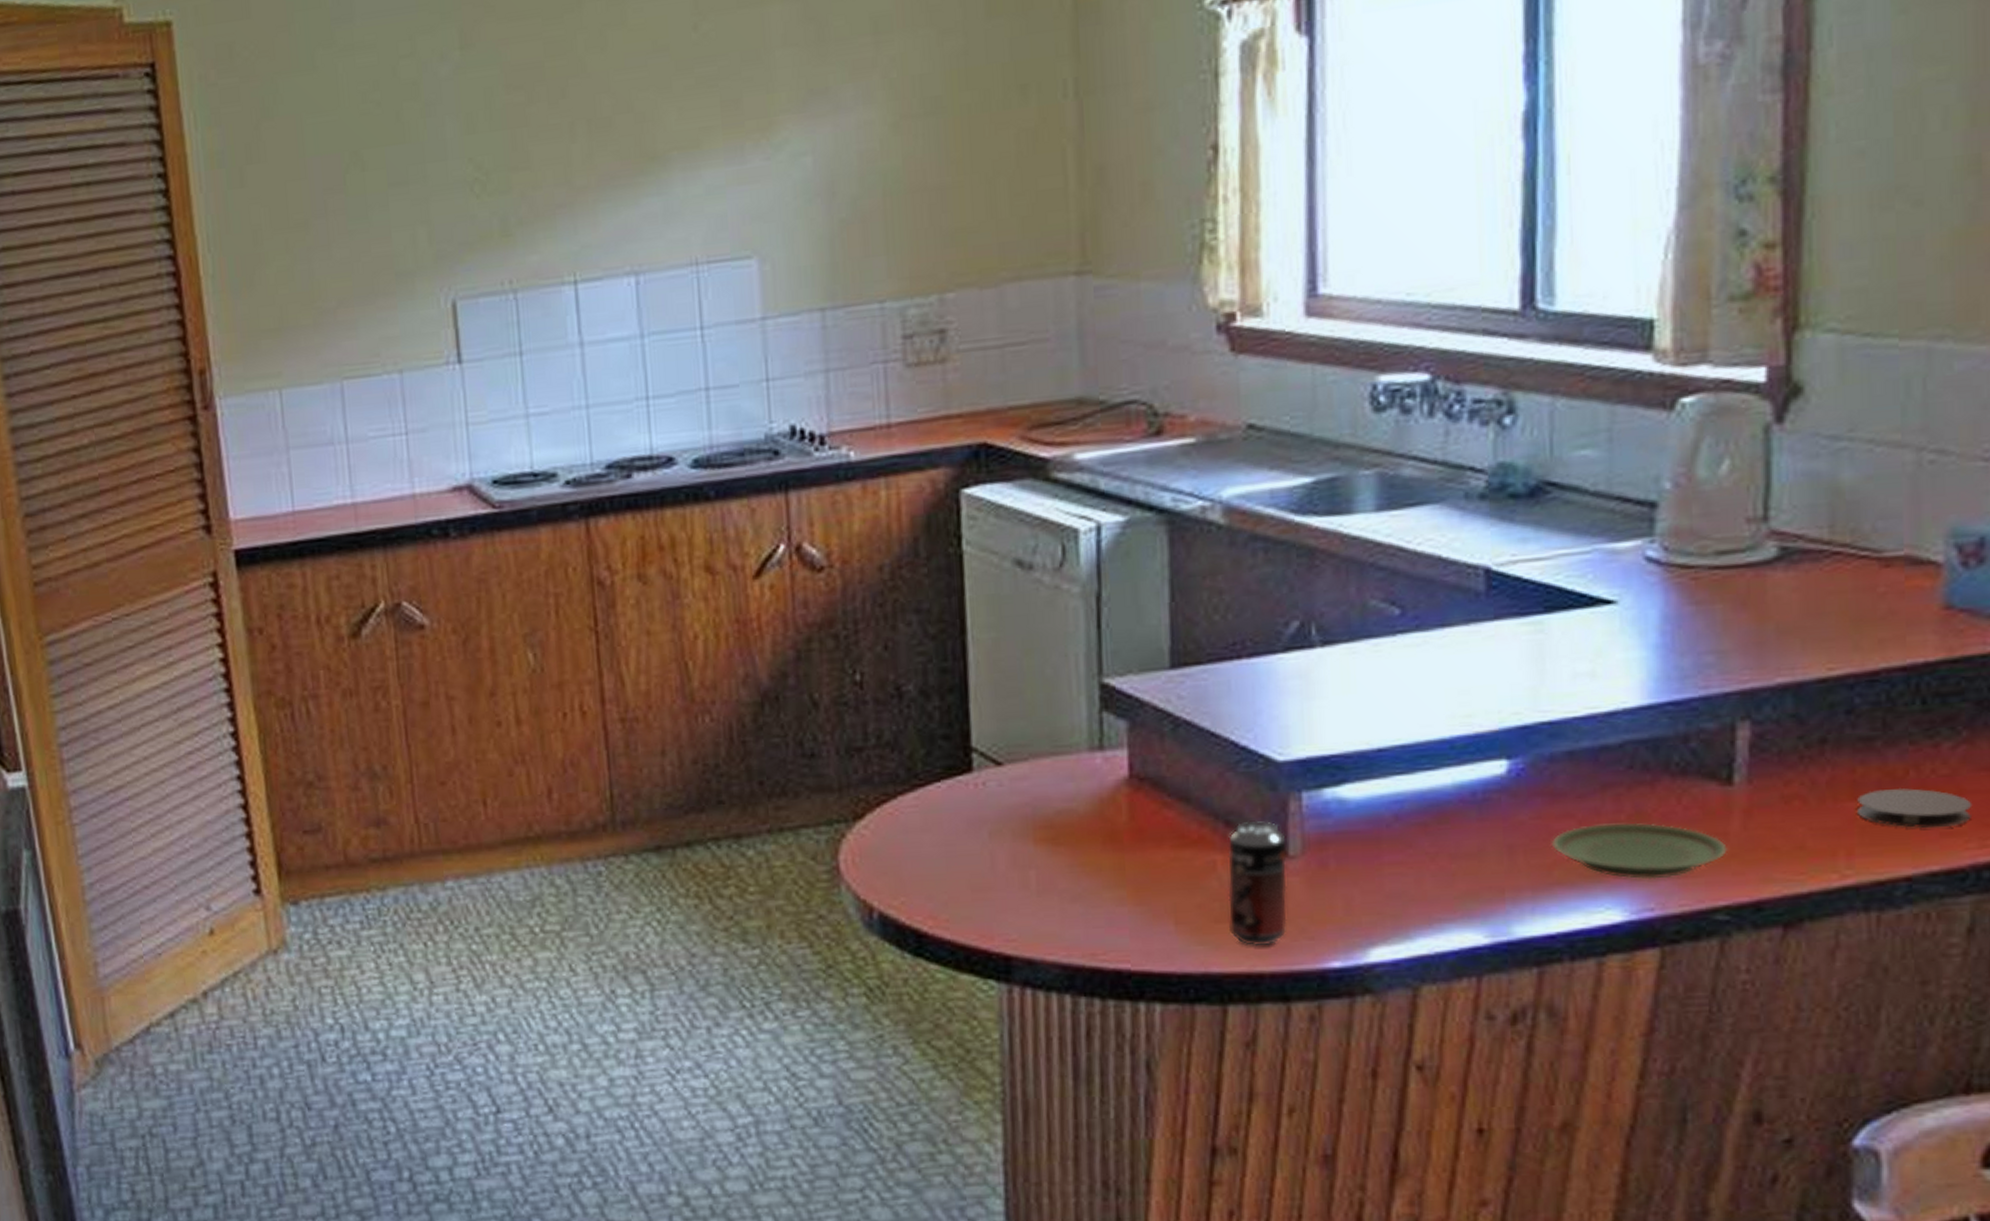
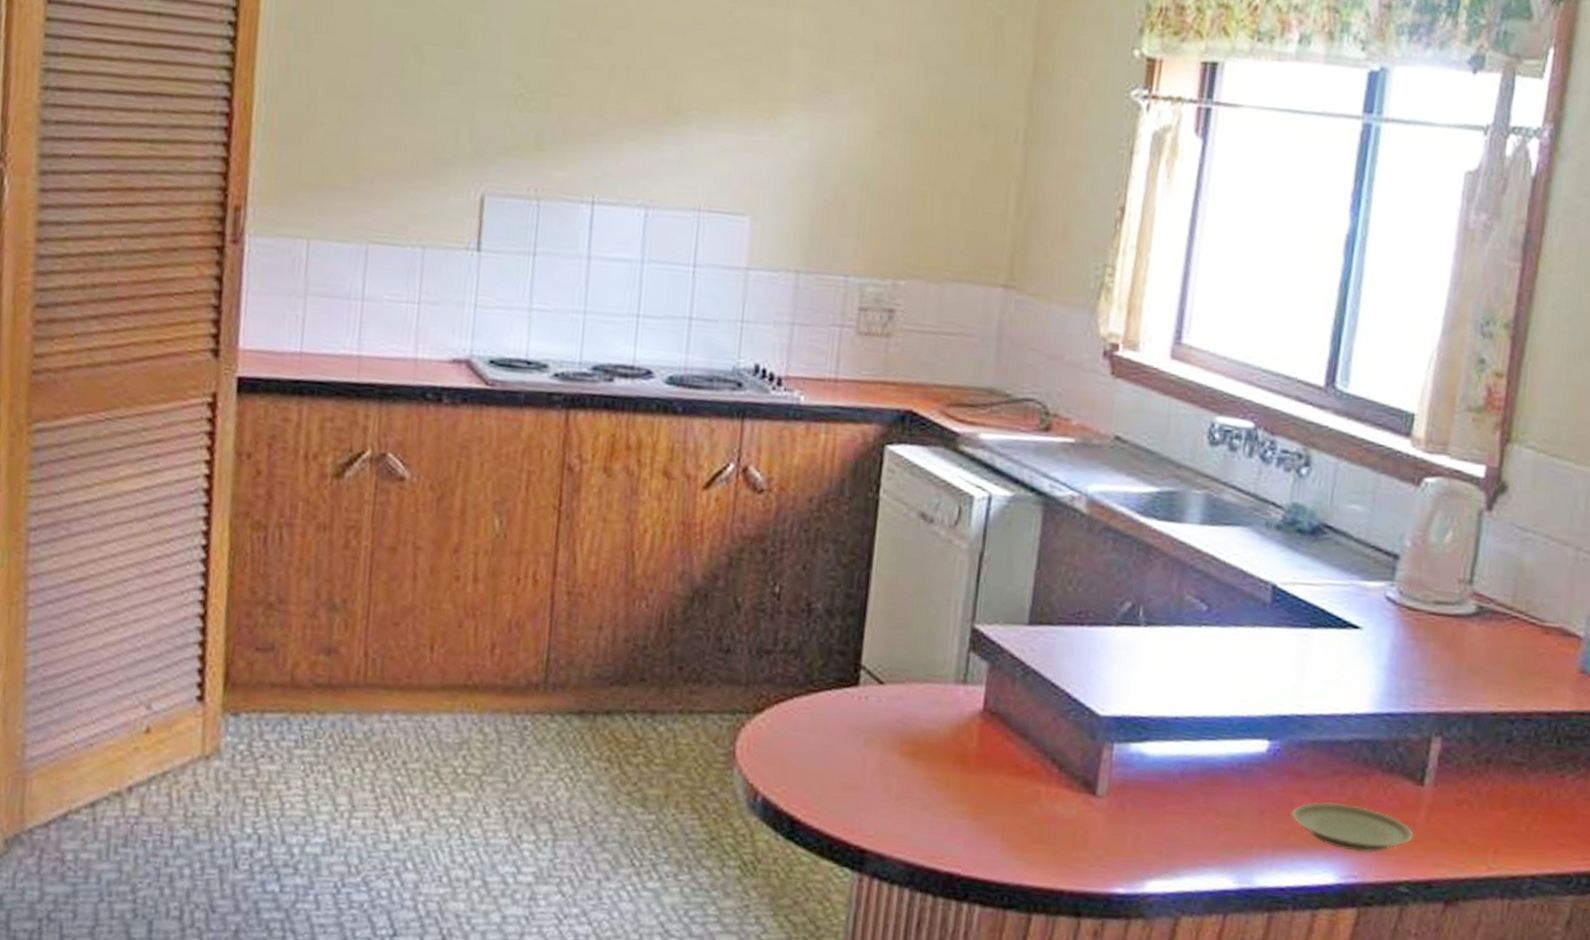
beverage can: present [1228,820,1287,947] -> none [1043,761,1096,868]
coaster: present [1856,787,1973,829] -> none [1504,804,1581,841]

